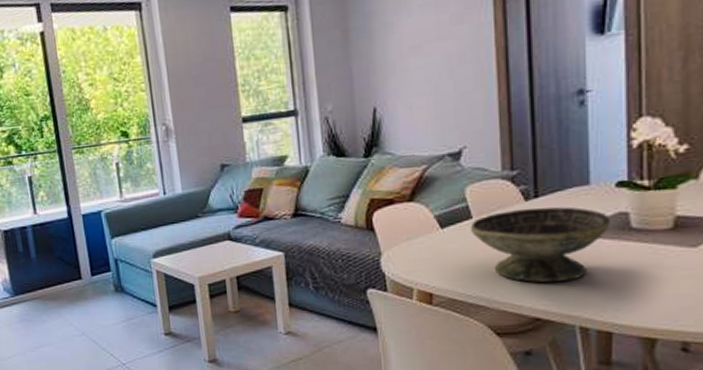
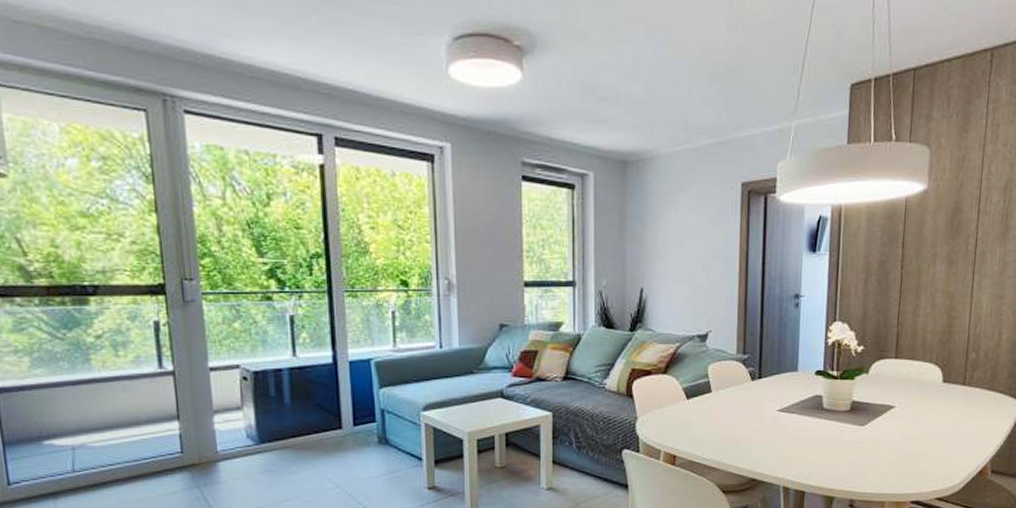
decorative bowl: present [470,206,610,283] -> none [709,387,810,450]

